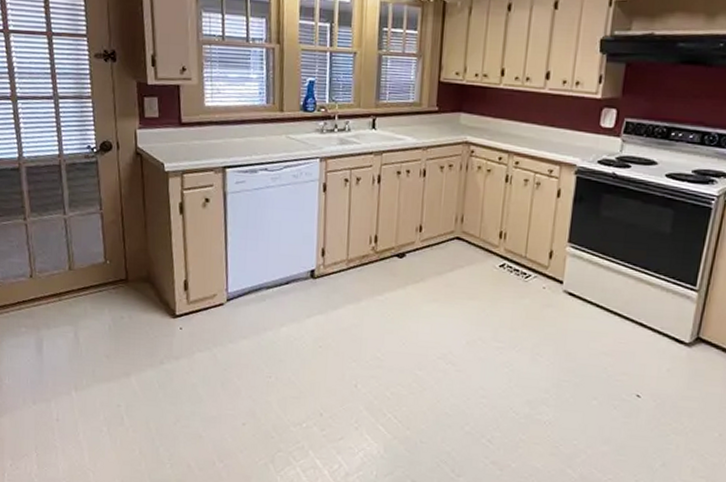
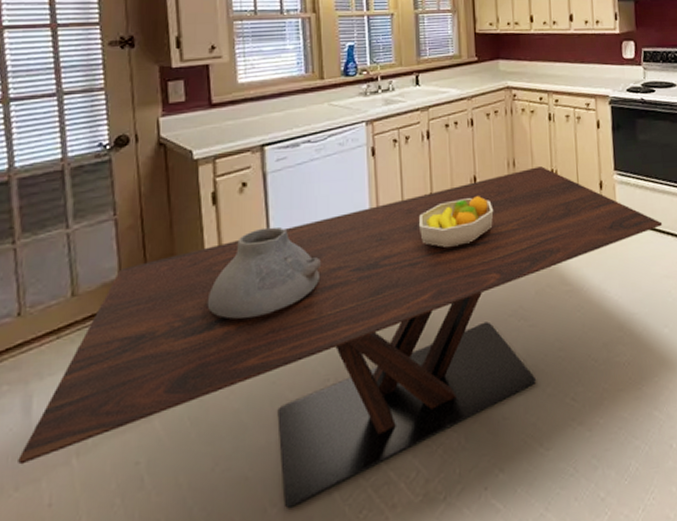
dining table: none [34,226,612,467] -> present [18,166,663,509]
vase: none [173,240,270,315] -> present [207,227,321,319]
fruit bowl: none [362,245,436,288] -> present [419,196,494,248]

